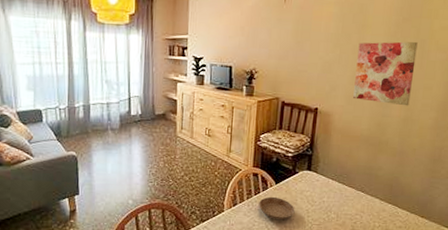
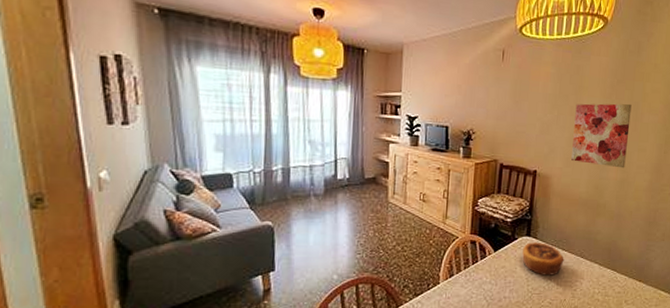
saucer: present [259,196,295,221] -> none [477,265,514,291]
pastry: none [303,176,345,208] -> present [522,242,564,276]

